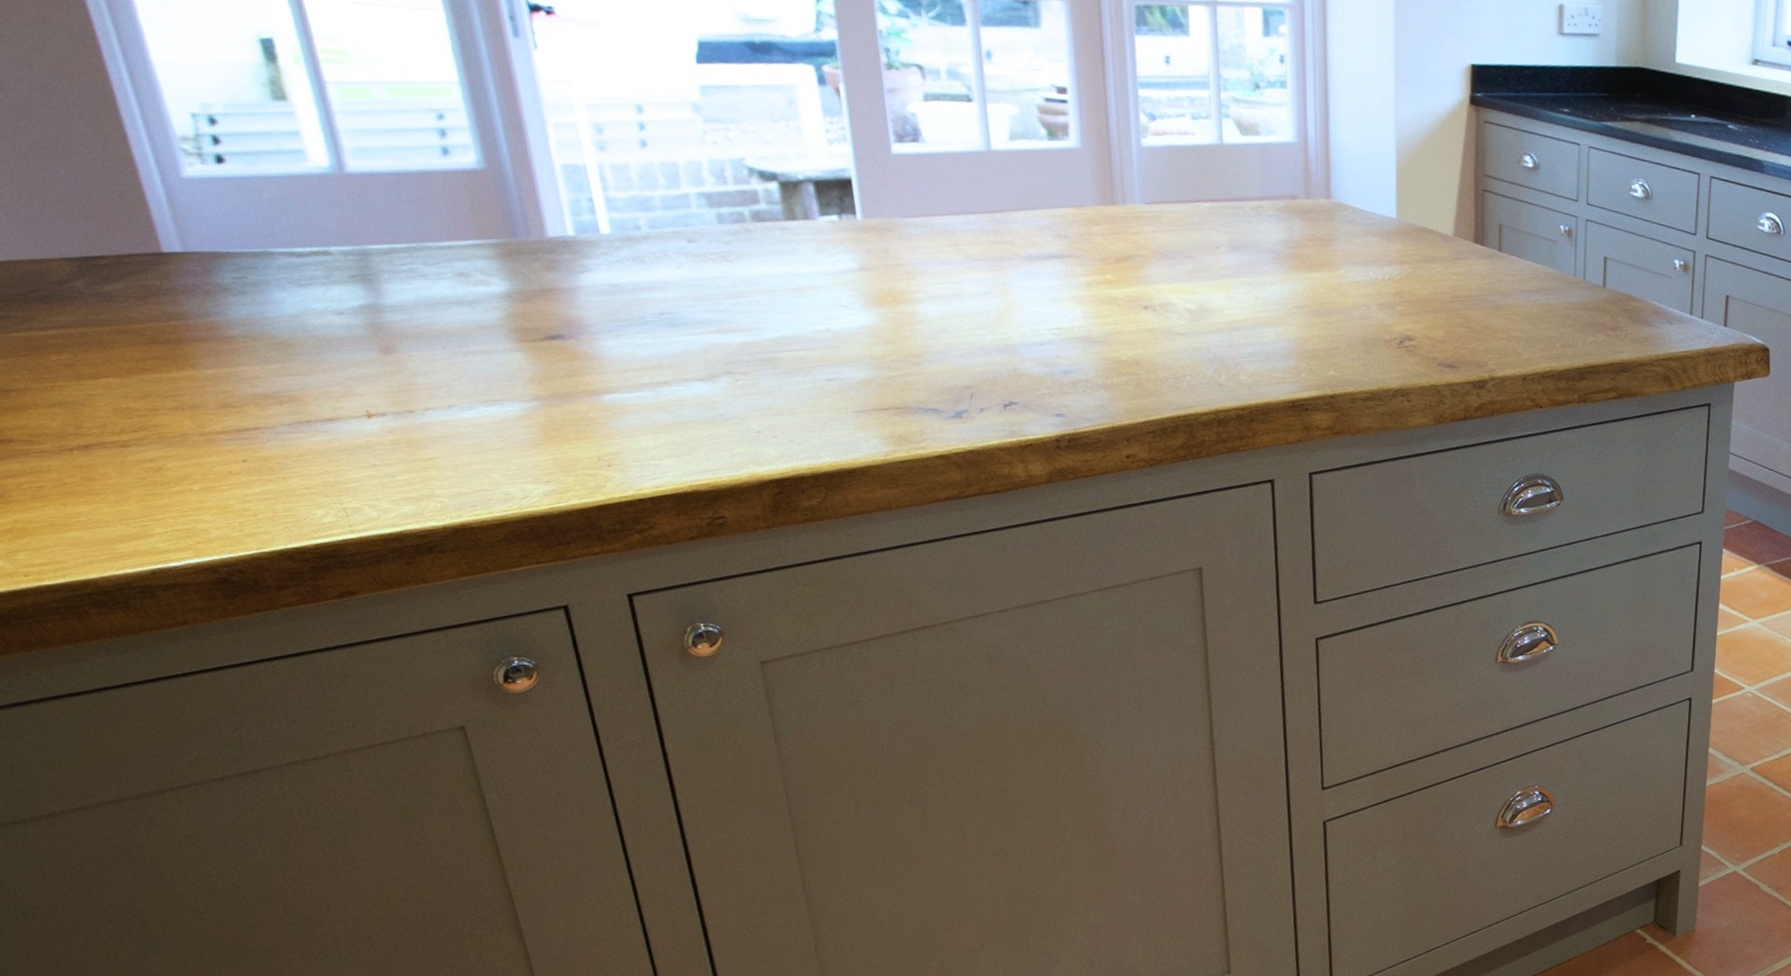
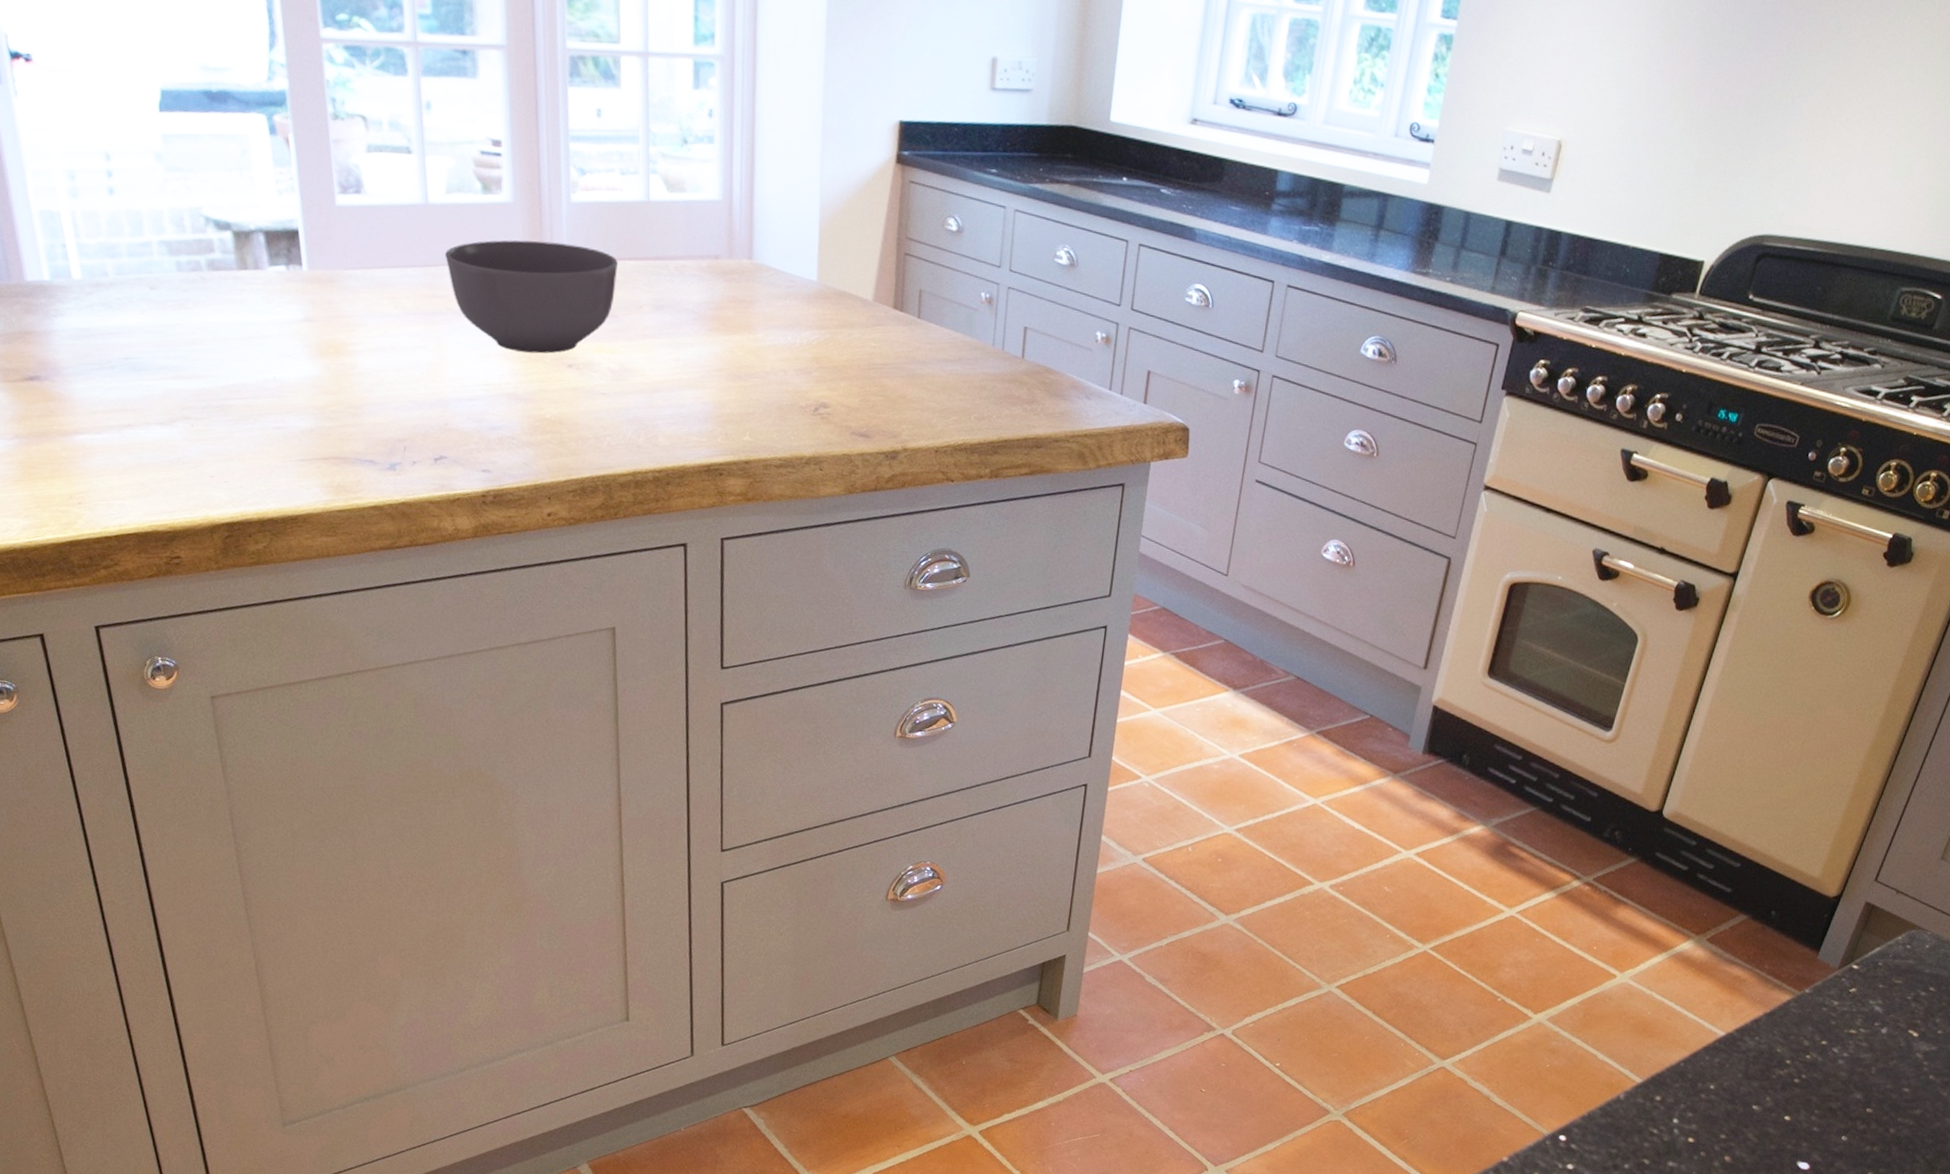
bowl: none [1009,184,1193,296] -> present [444,239,619,354]

